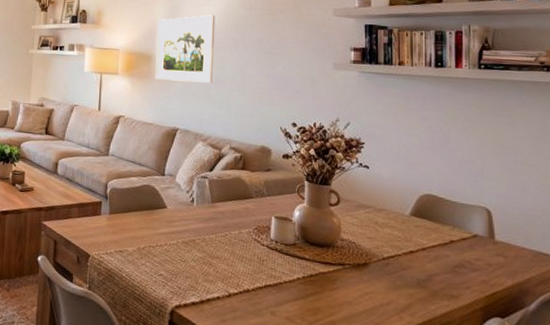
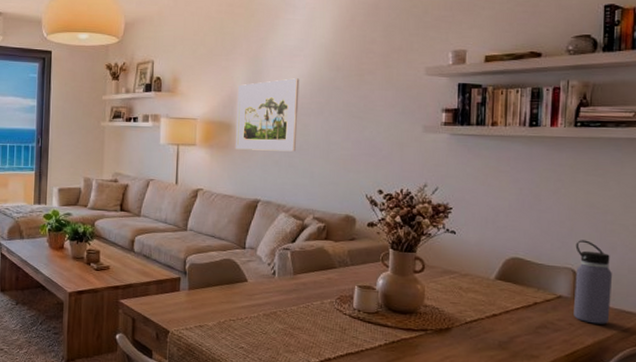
water bottle: none [488,179,528,266] -> present [574,240,612,325]

